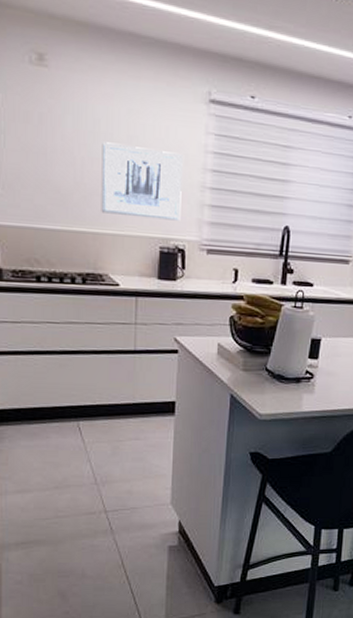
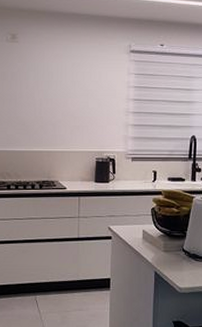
wall art: present [101,142,183,221] -> none [53,87,112,138]

